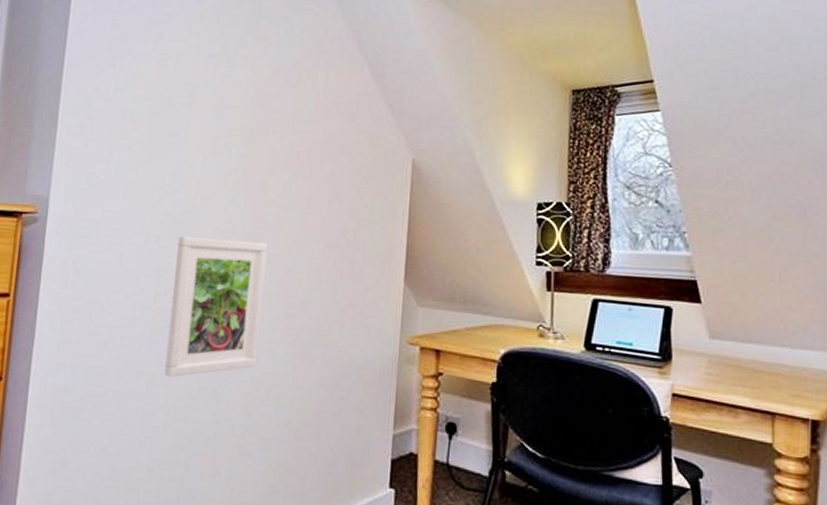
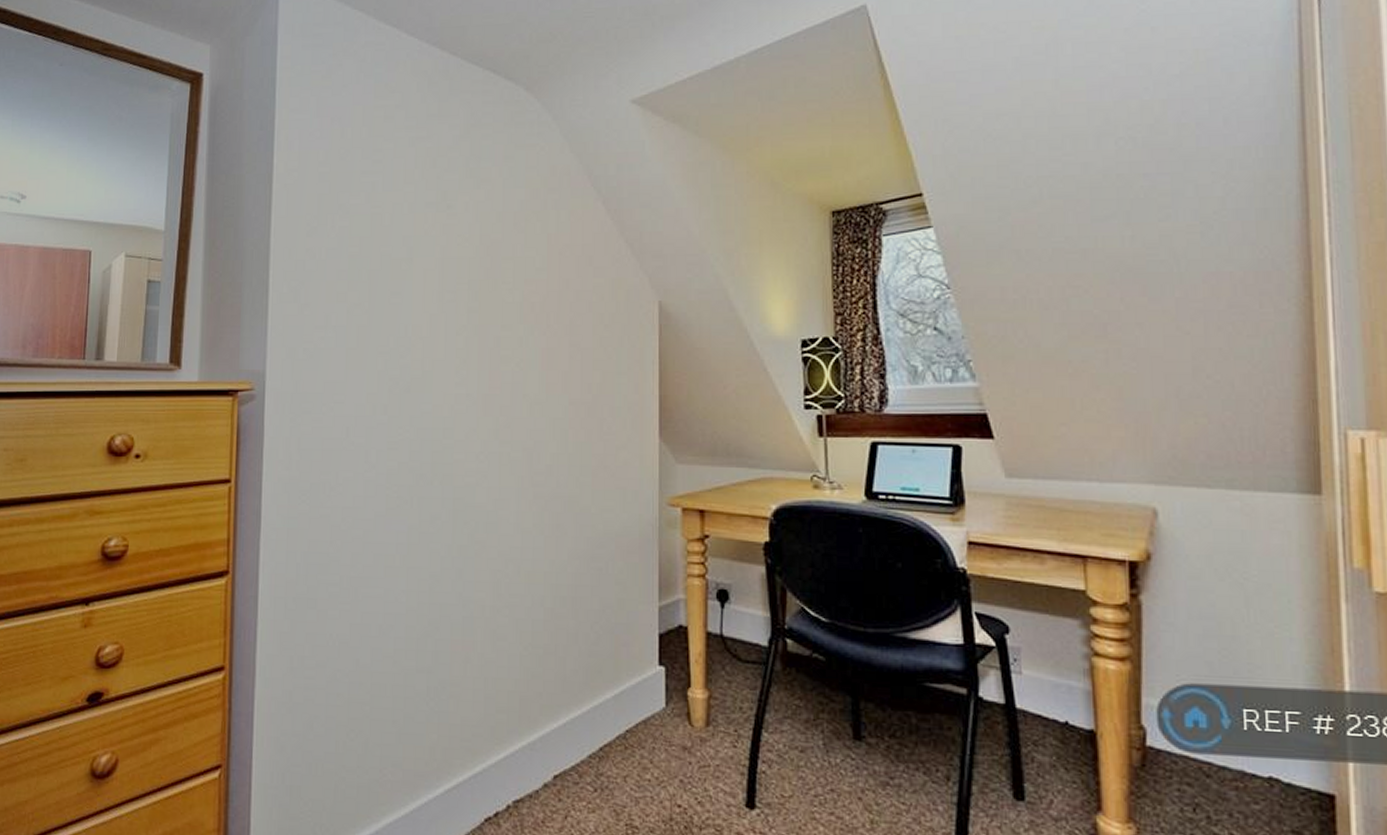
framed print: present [164,236,268,378] -> none [404,404,507,559]

